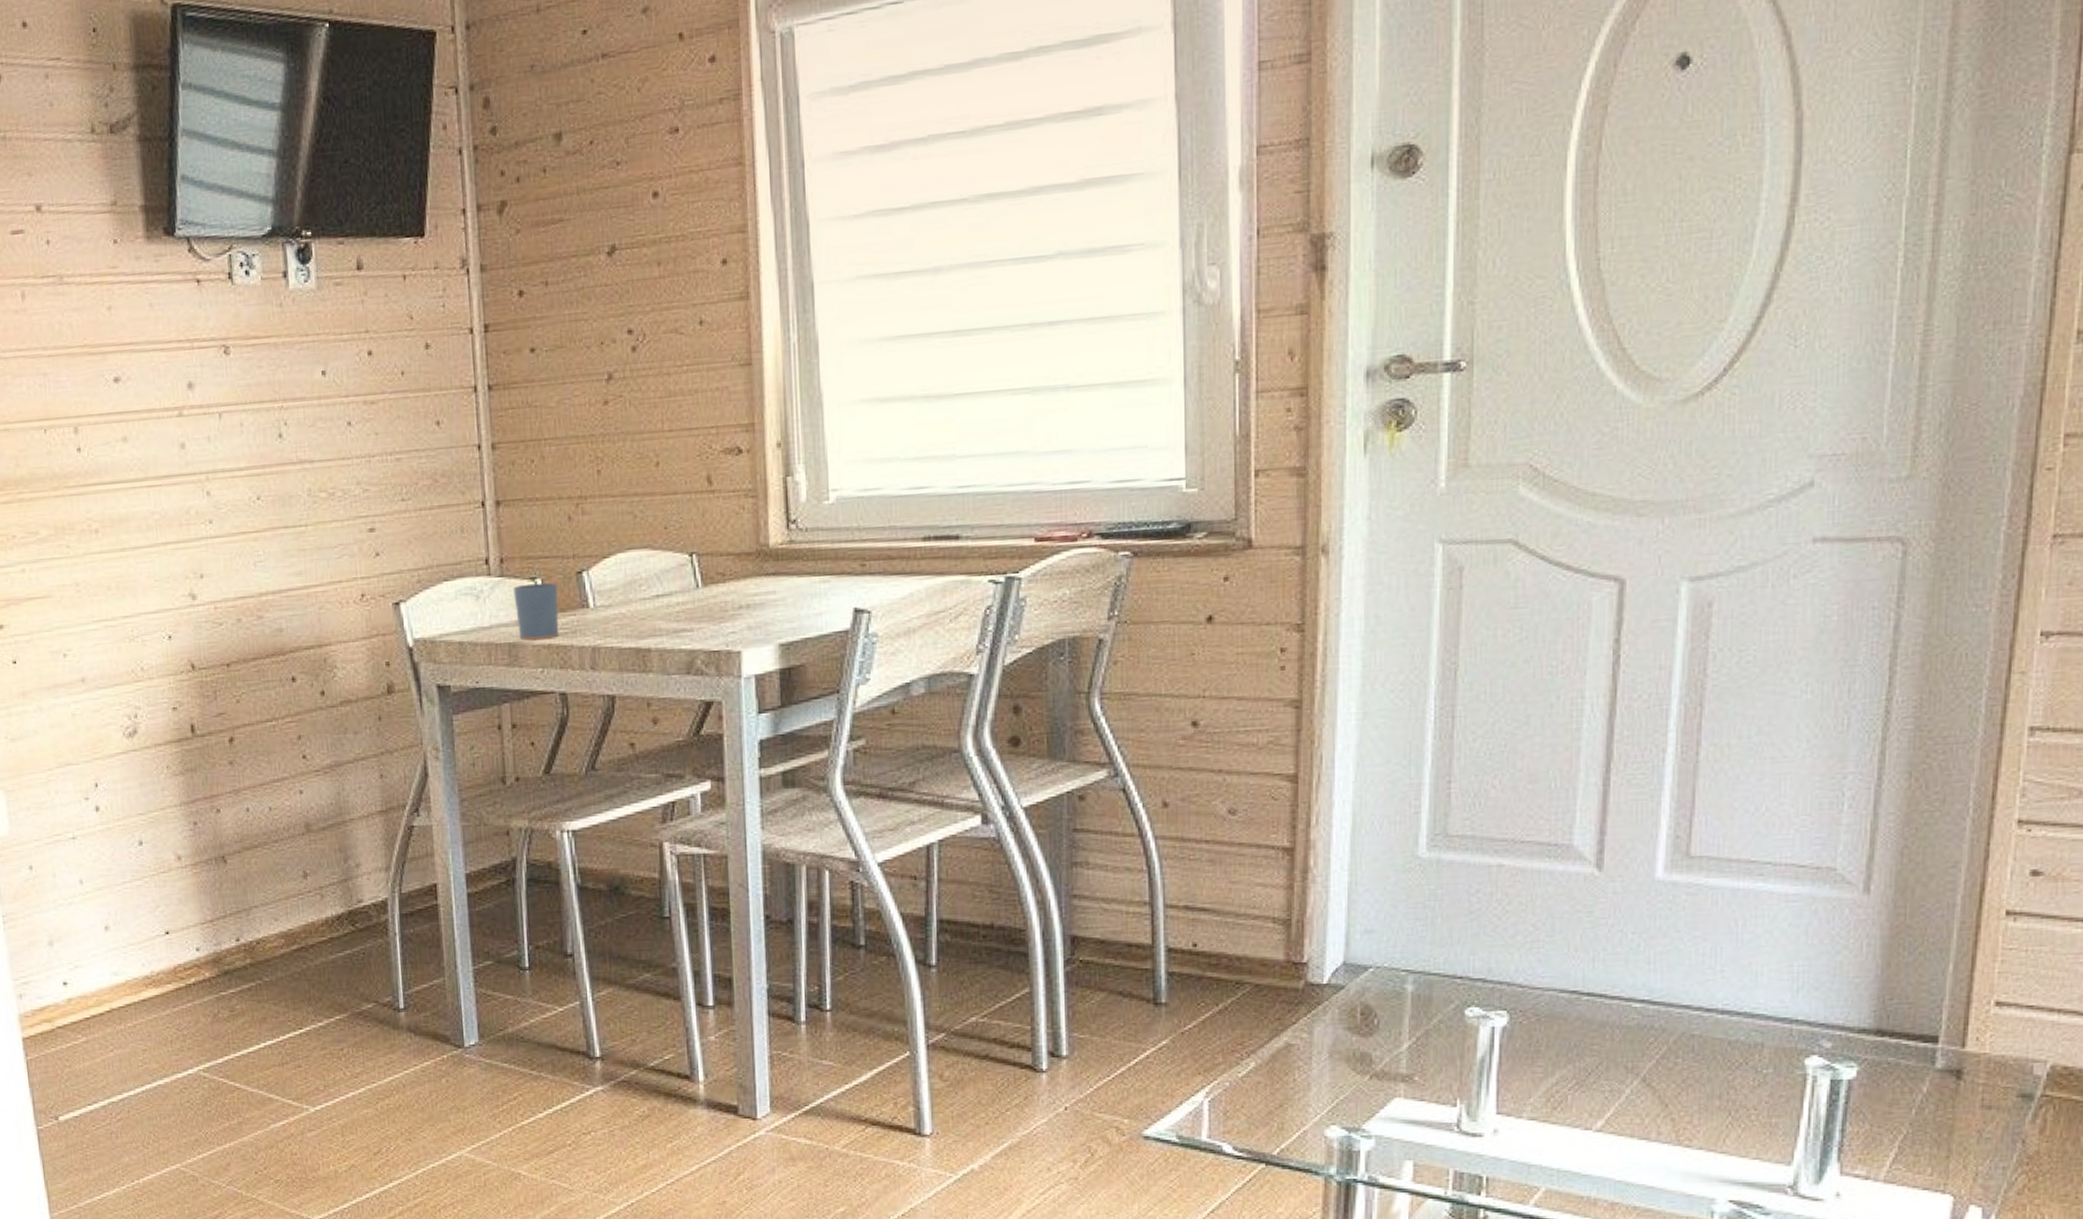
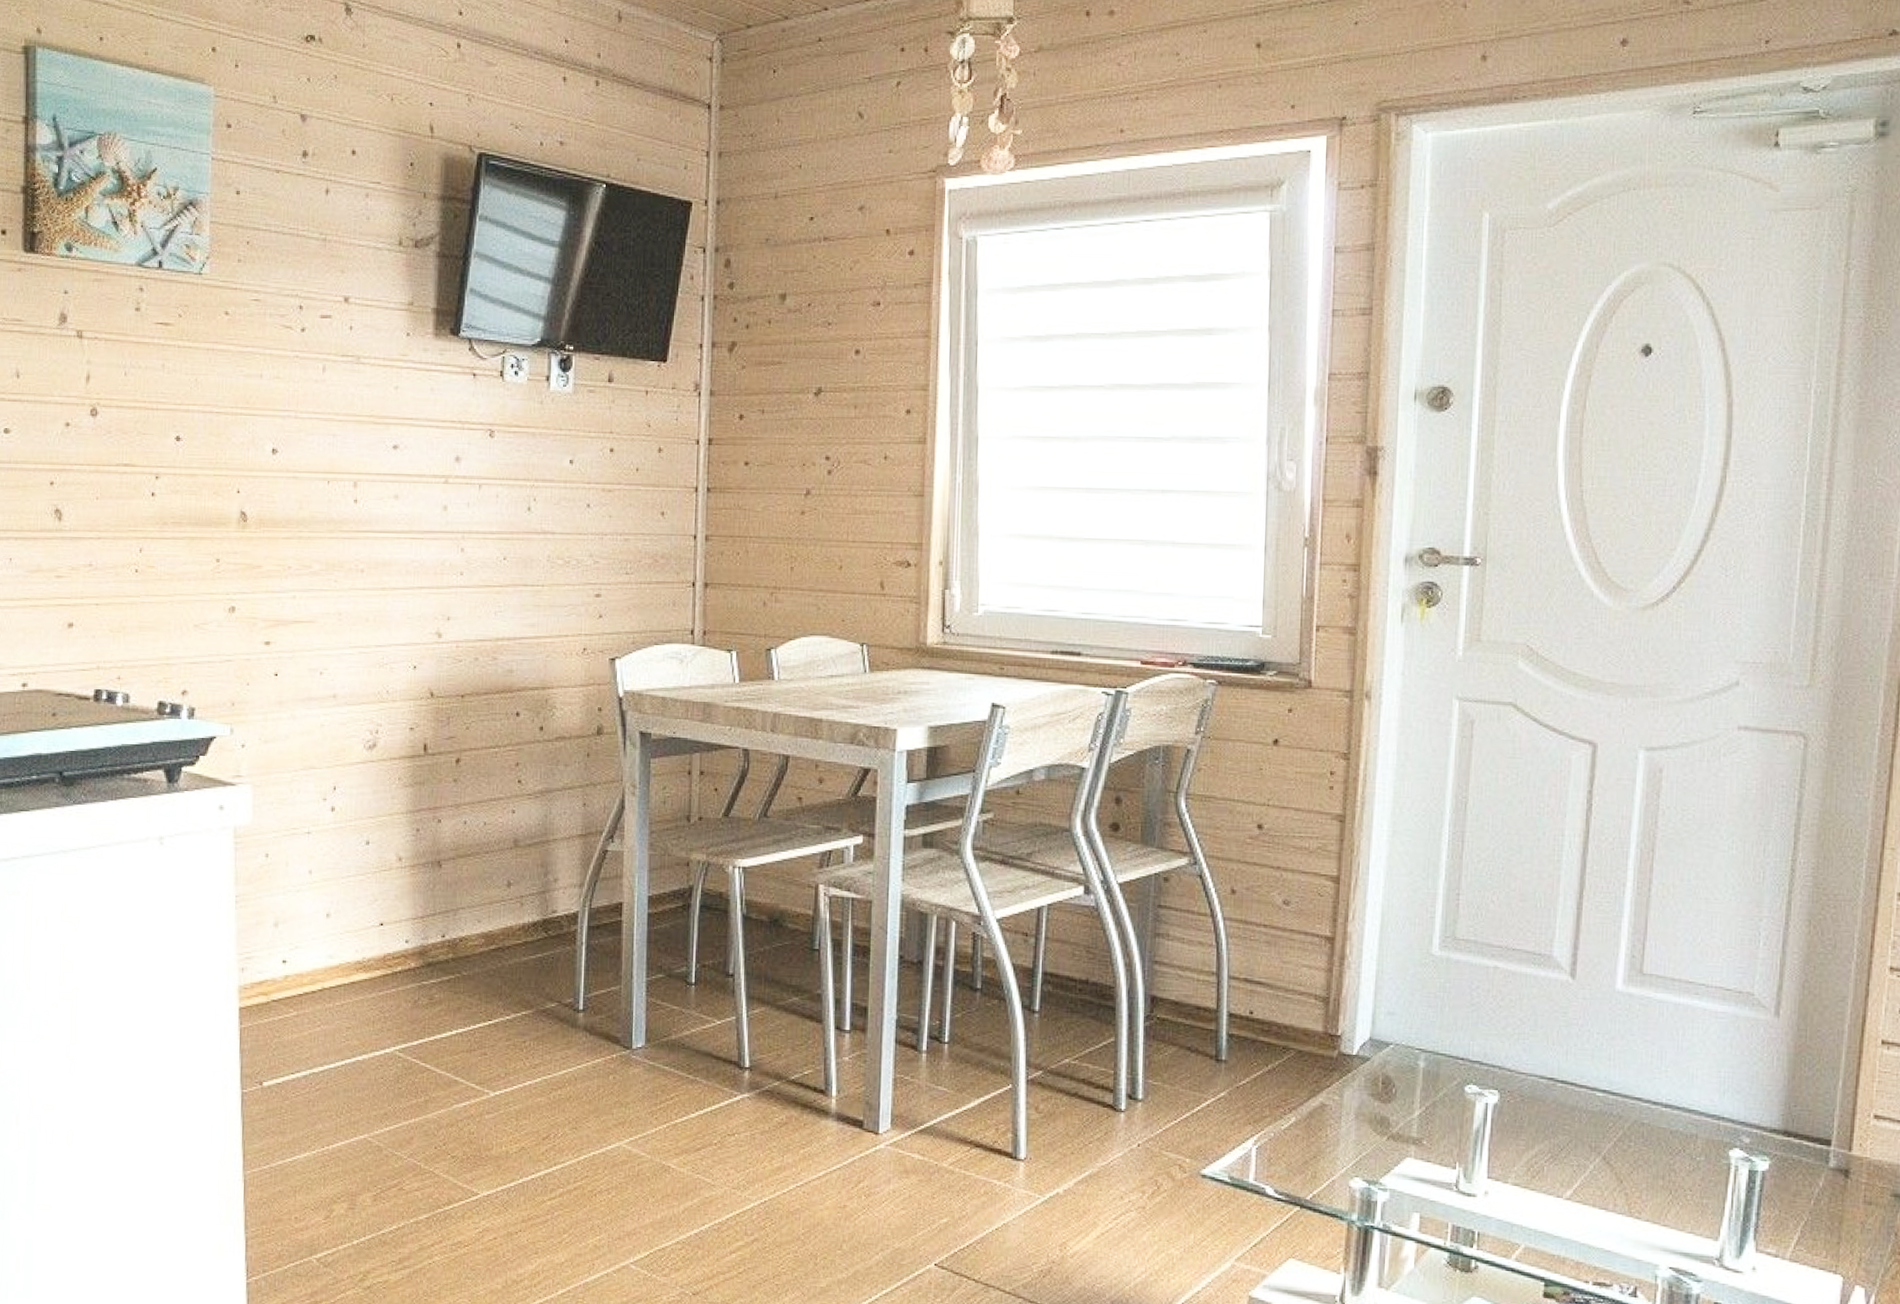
mug: present [513,582,559,641] -> none [712,654,750,703]

